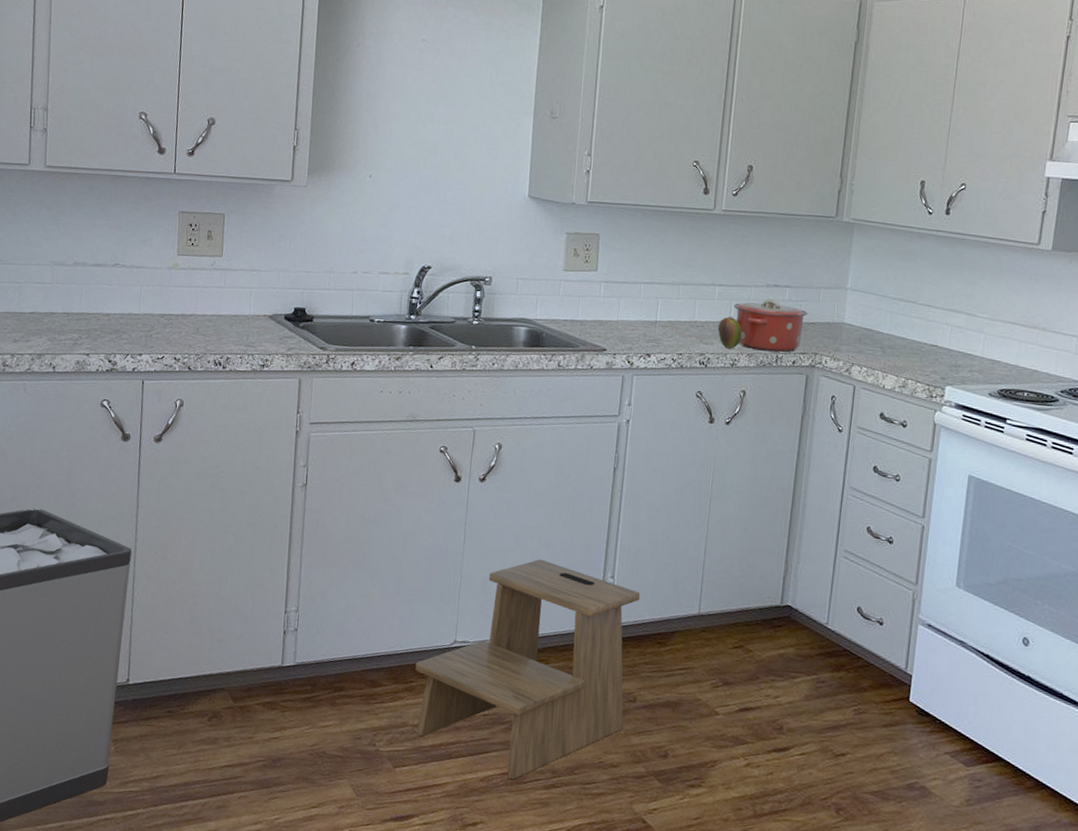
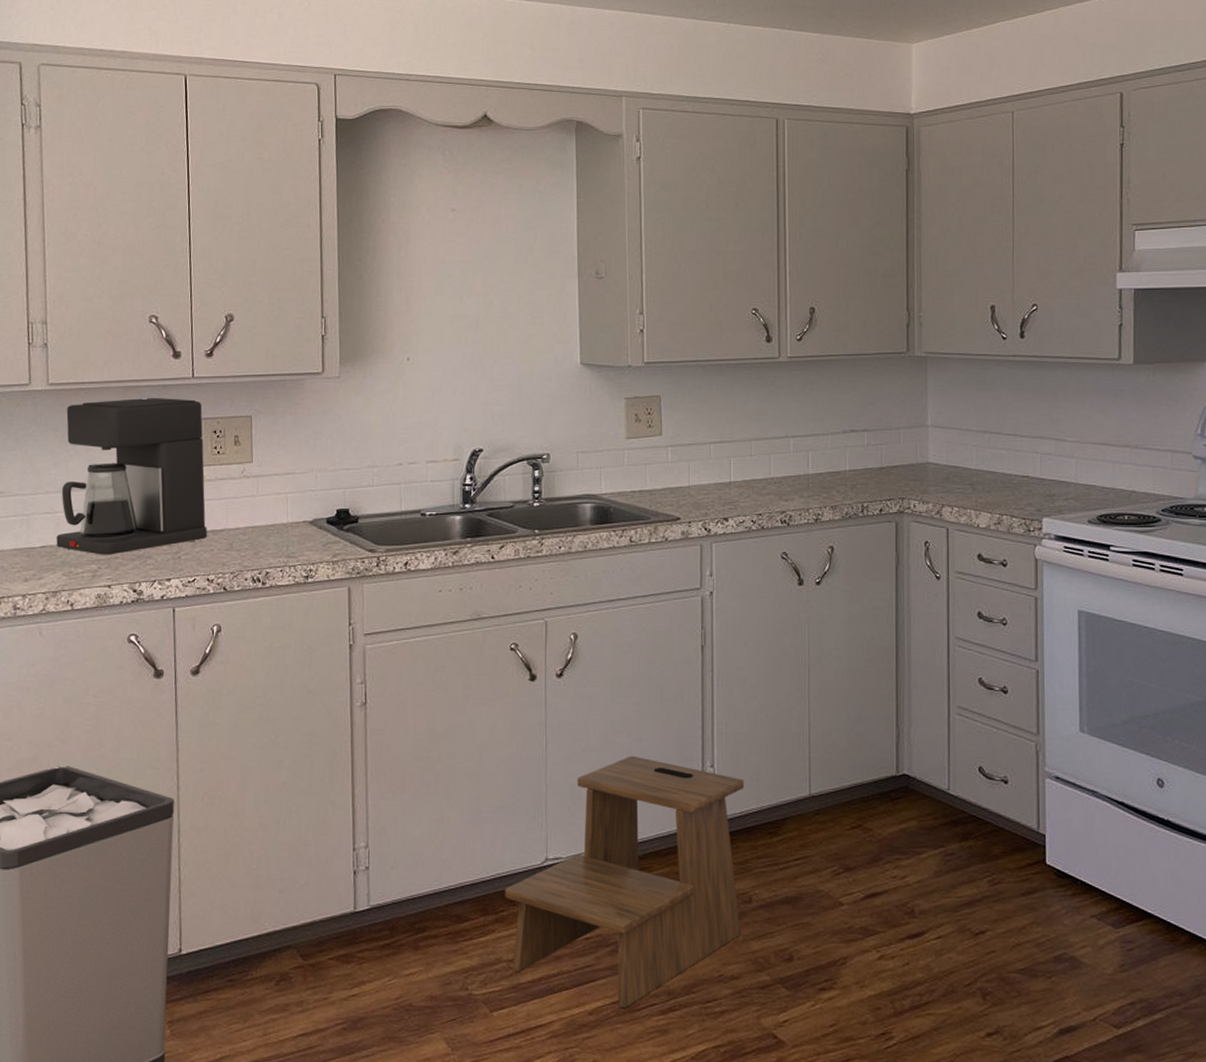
coffee maker: none [43,186,181,327] -> present [56,397,208,555]
fruit: present [717,316,742,349] -> none [796,469,822,503]
casserole: present [733,298,808,352] -> none [810,445,890,502]

